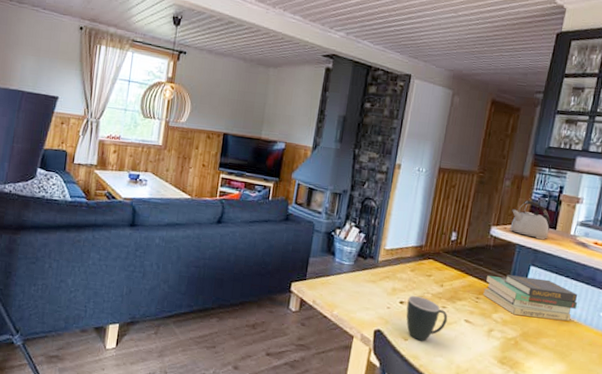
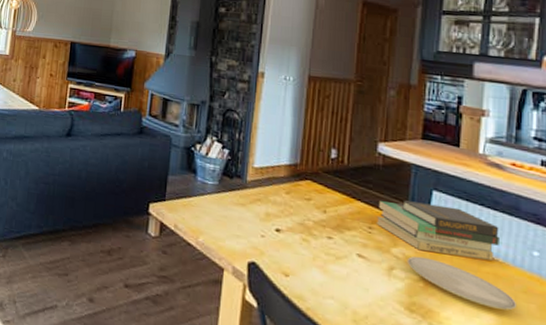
mug: present [406,296,448,341] -> none [284,222,336,279]
plate: none [503,319,583,360] -> present [407,256,517,311]
kettle: present [509,200,550,240] -> none [400,112,451,160]

